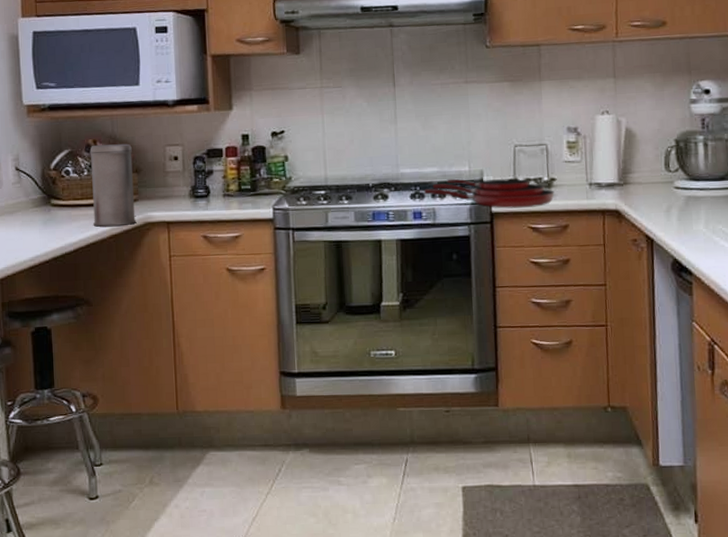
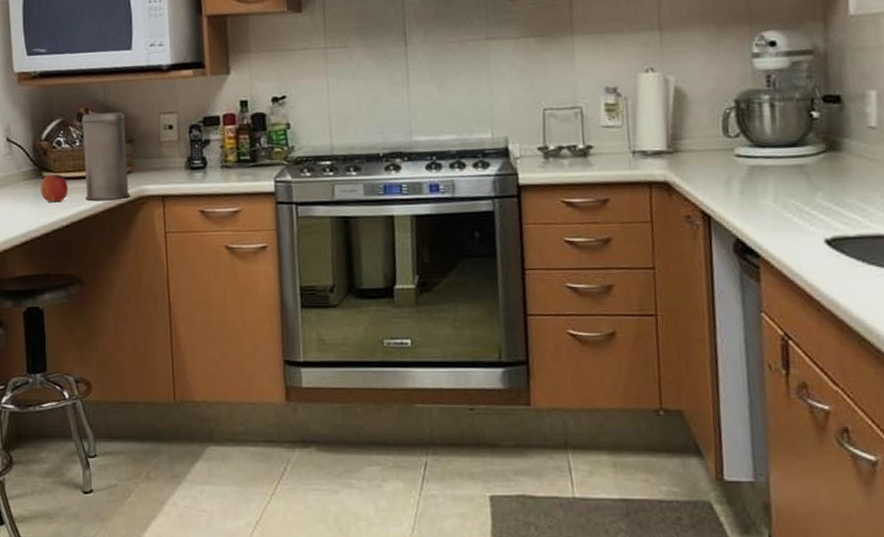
fruit: none [48,201,76,228] -> present [40,174,68,202]
frying pan: present [423,178,554,209] -> none [440,146,591,181]

